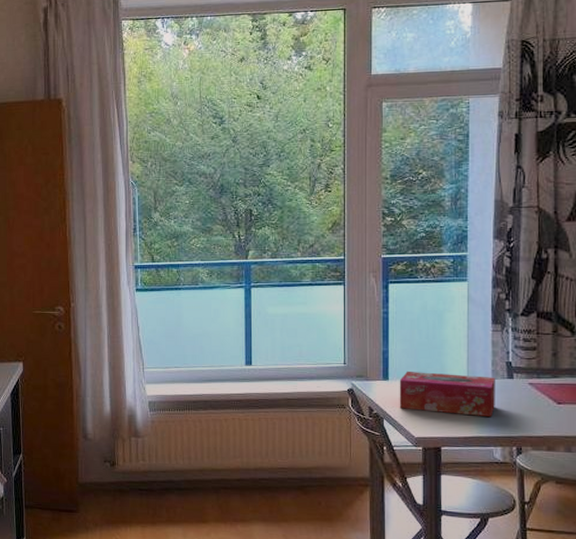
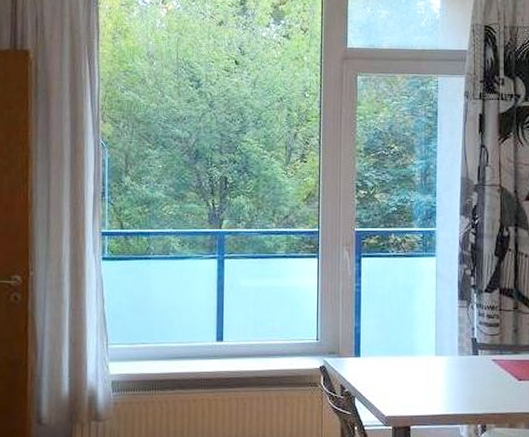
tissue box: present [399,370,495,418] -> none [370,347,461,395]

